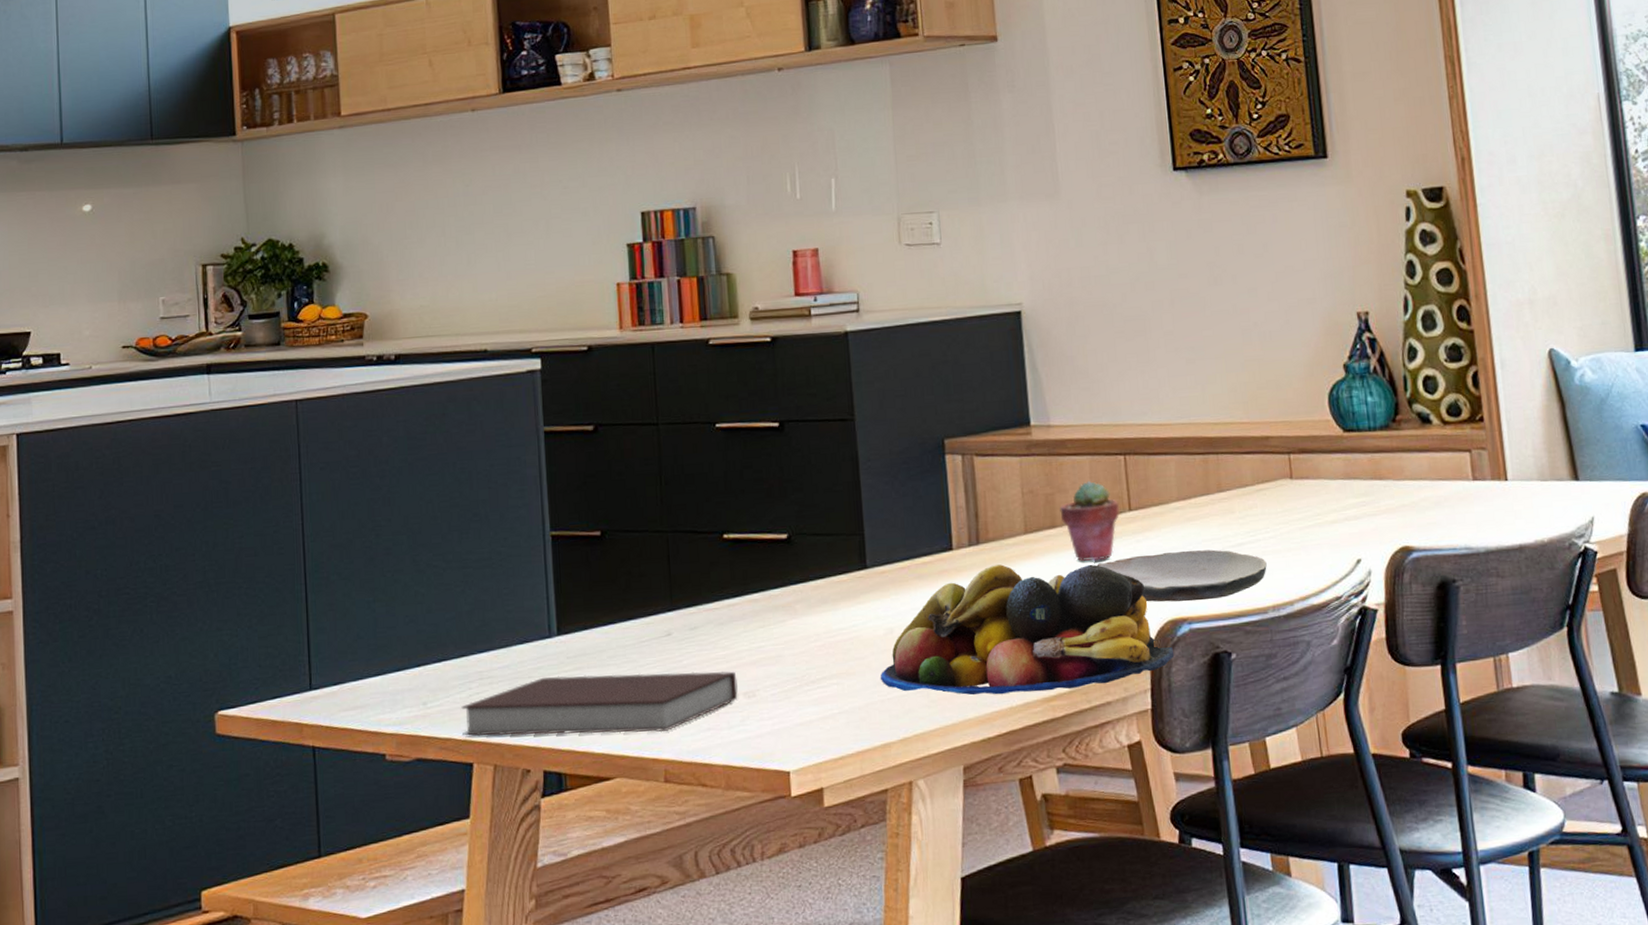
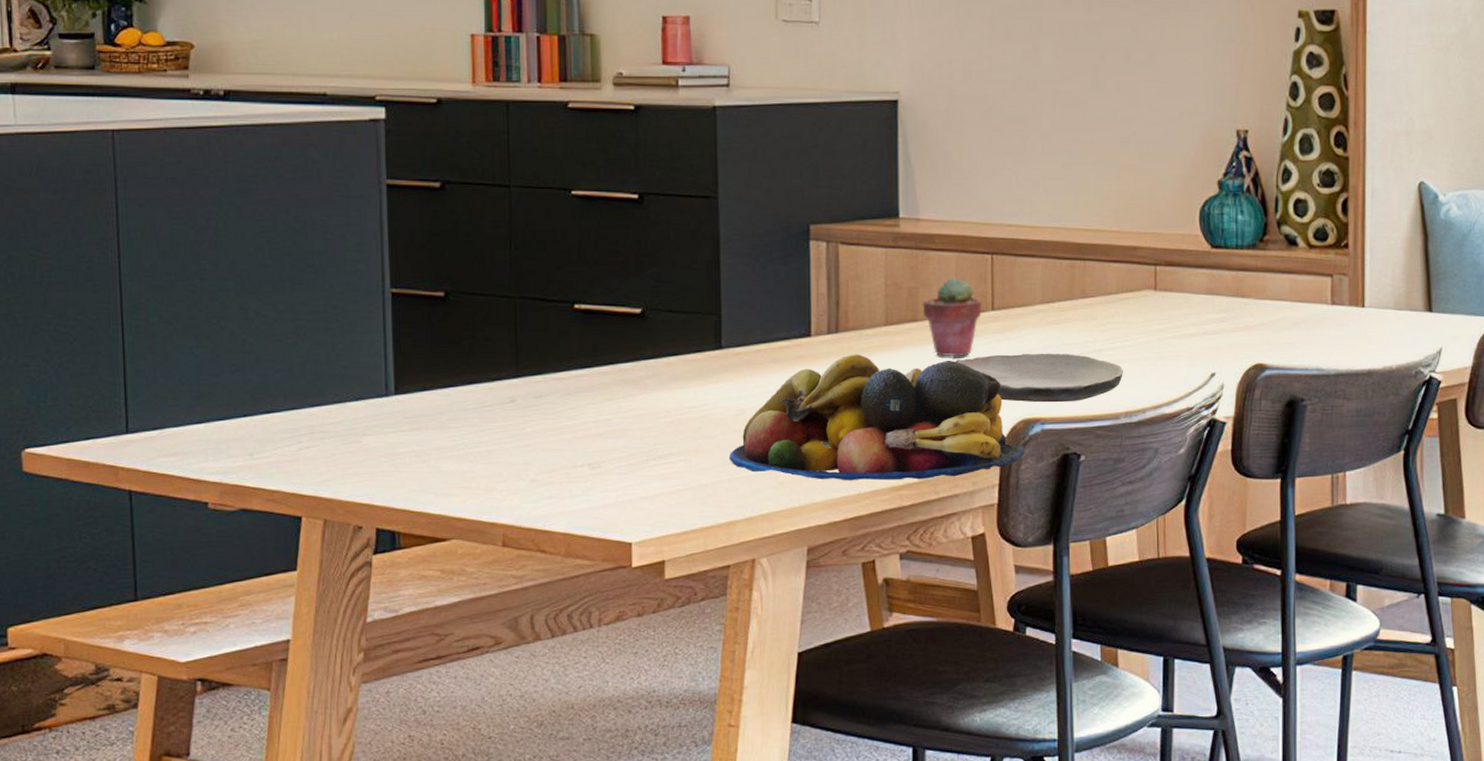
notebook: present [461,671,738,737] -> none [290,435,582,498]

